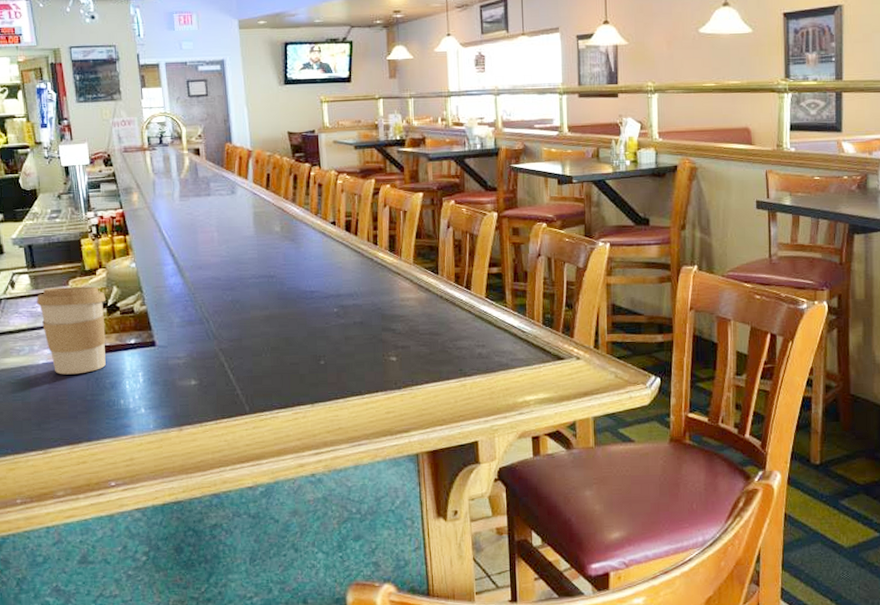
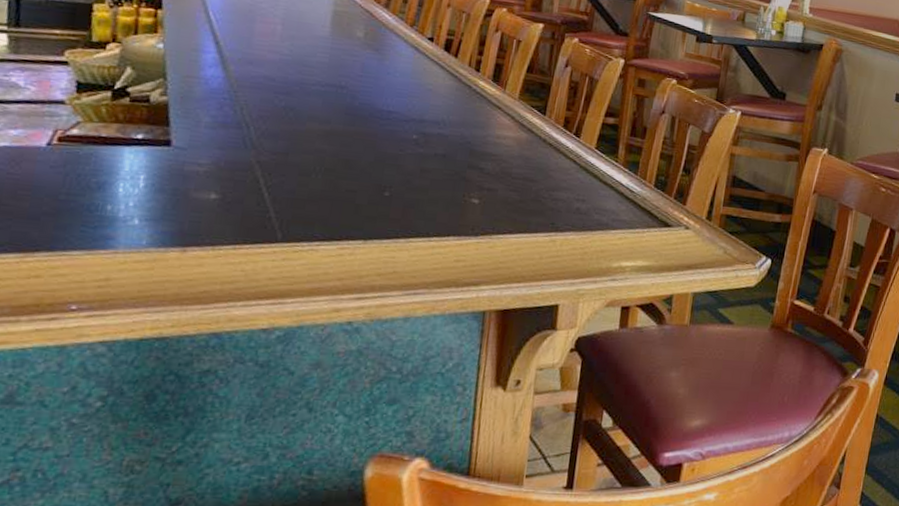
coffee cup: present [37,286,106,375] -> none [12,54,114,166]

